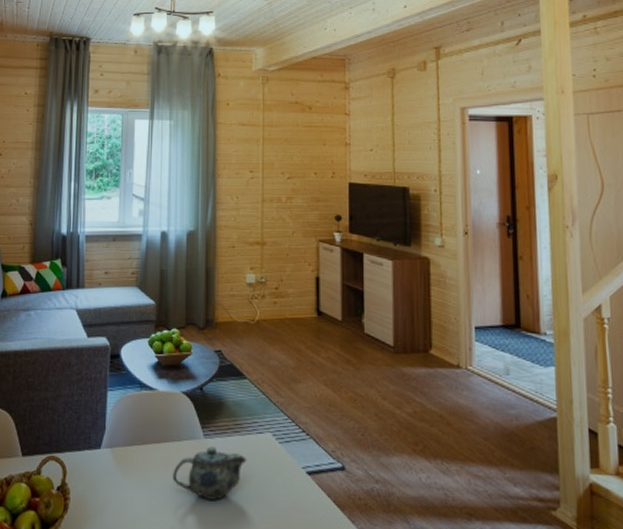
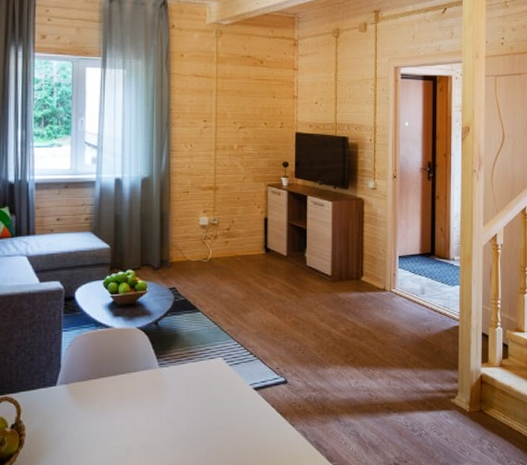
teapot: present [173,446,247,500] -> none [129,374,200,421]

